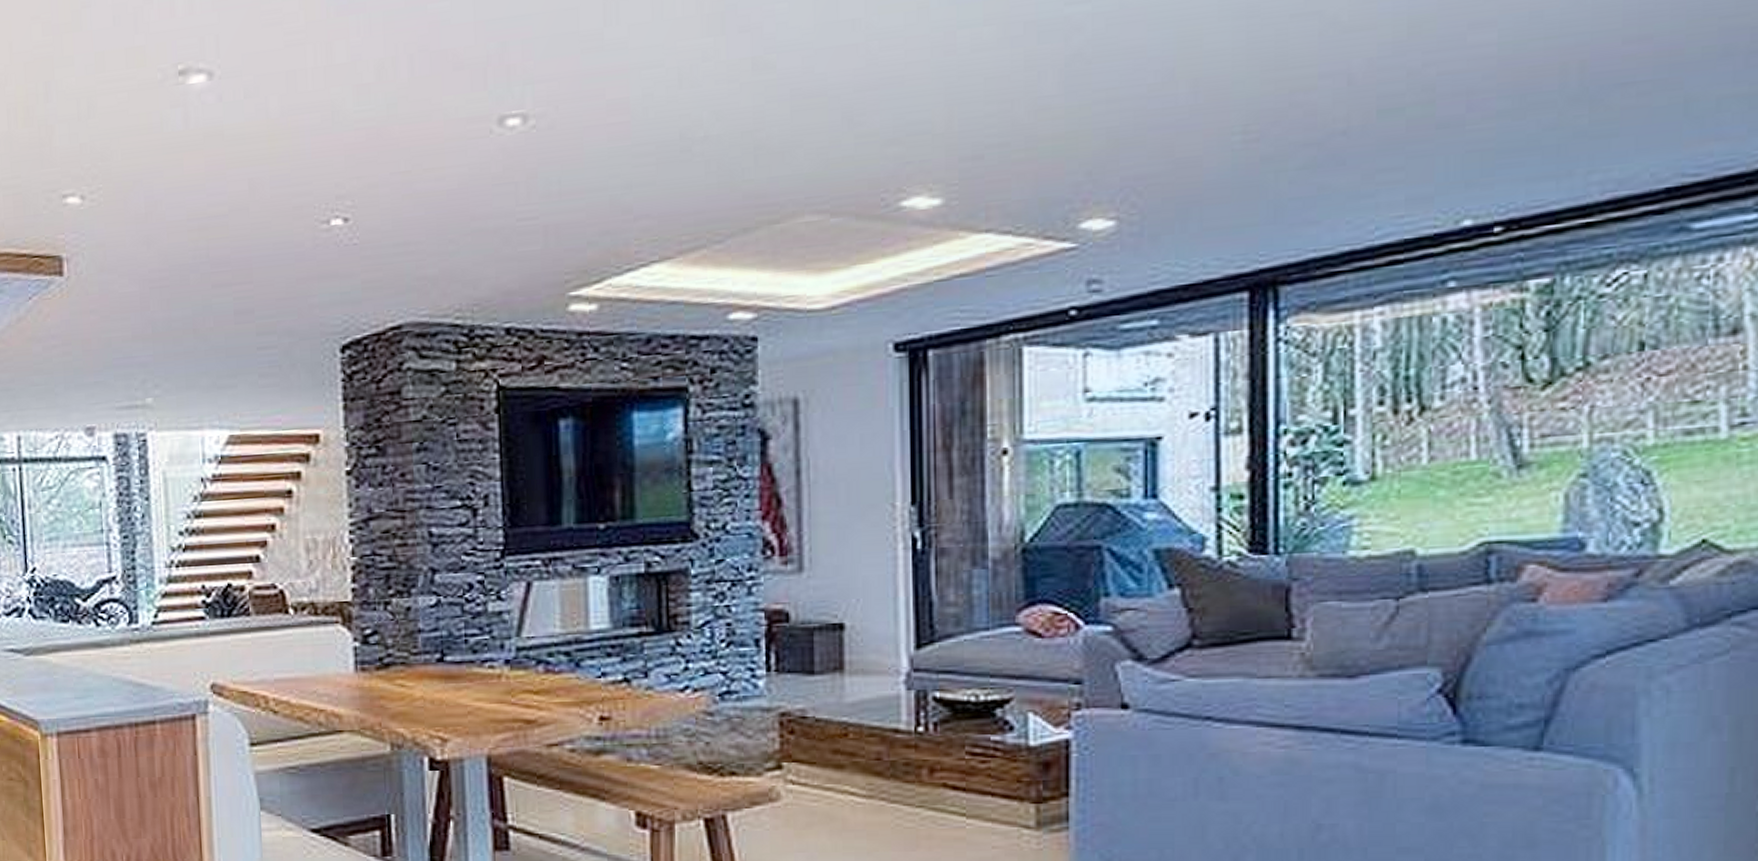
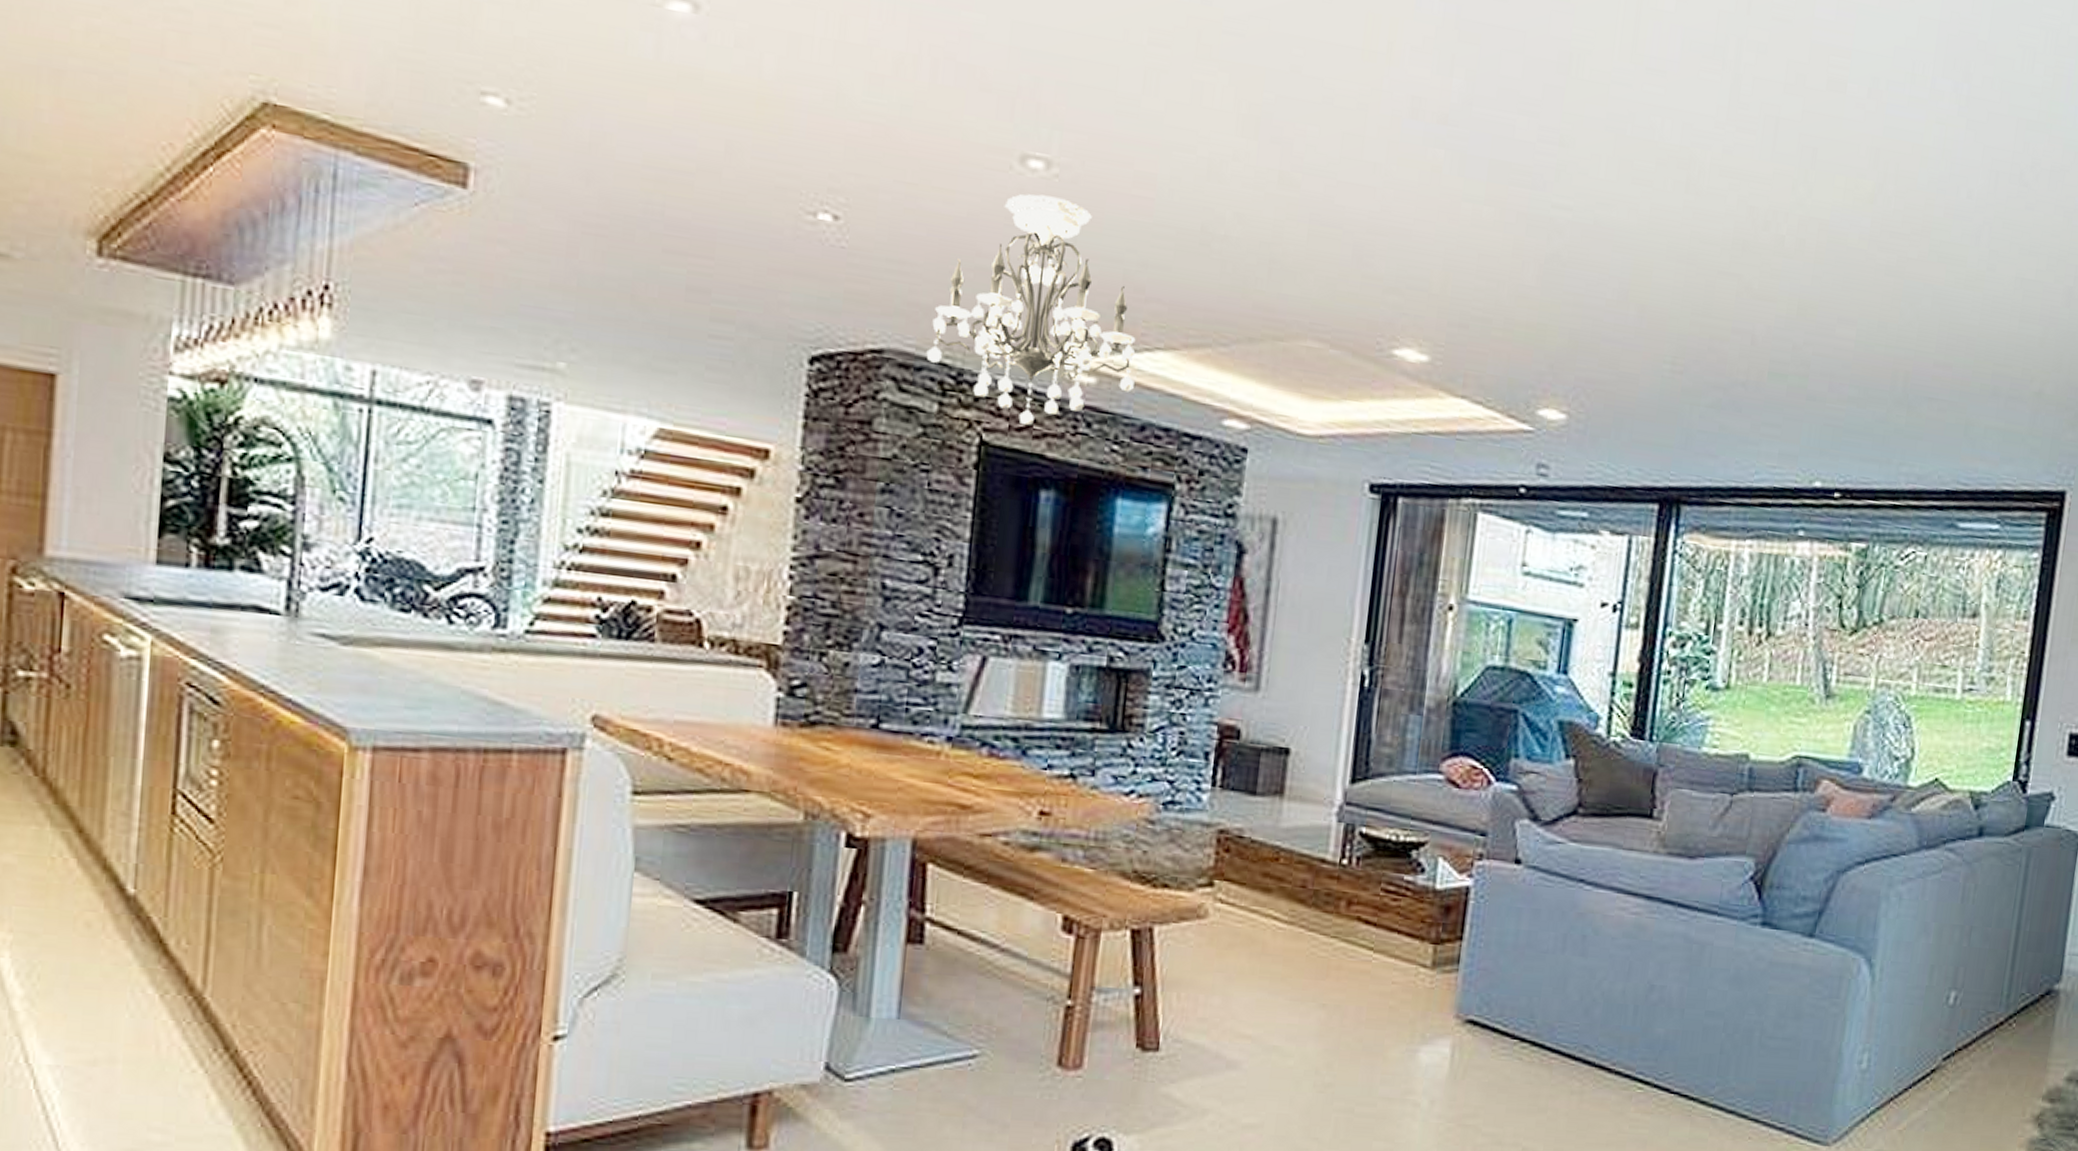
chandelier: none [439,146,635,364] -> present [926,194,1136,426]

